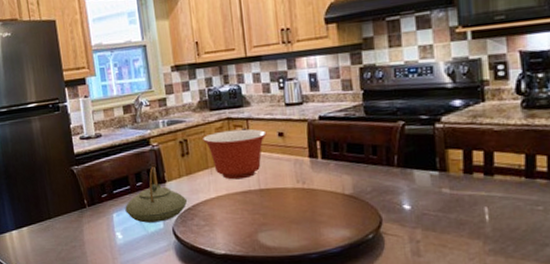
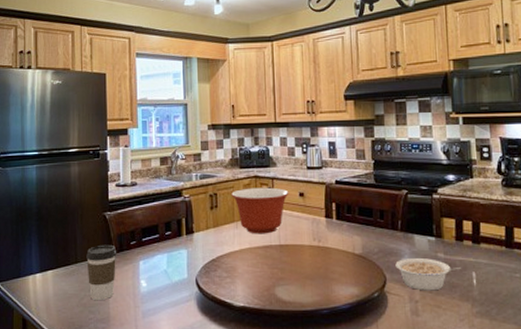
coffee cup: none [58,198,91,255] -> present [86,244,117,301]
teapot: present [125,167,187,223] -> none [152,217,211,272]
legume: none [392,195,472,230] -> present [395,257,462,291]

